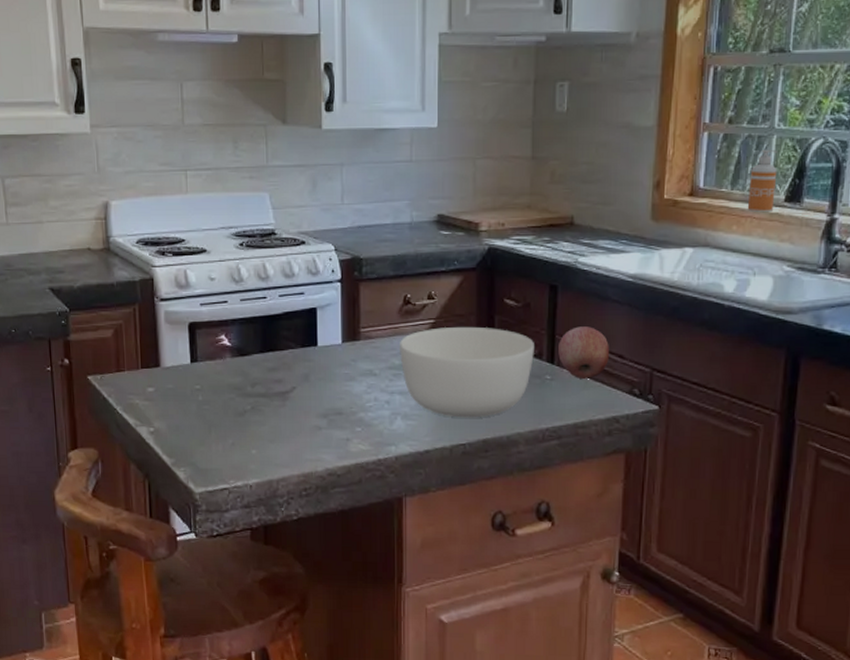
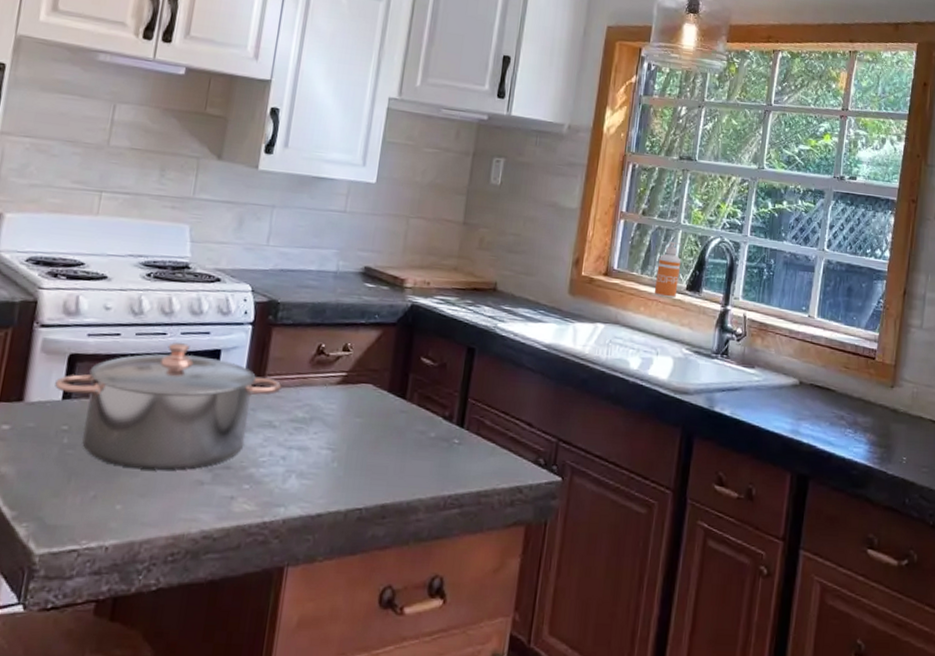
cooking pot: none [182,305,376,419] -> present [55,343,282,470]
bowl: present [398,326,534,418] -> none [304,381,446,480]
fruit: present [558,326,610,380] -> none [468,391,520,446]

